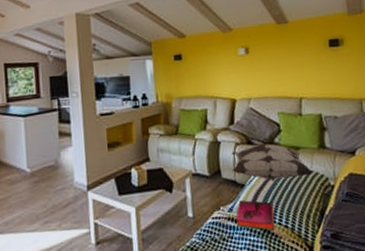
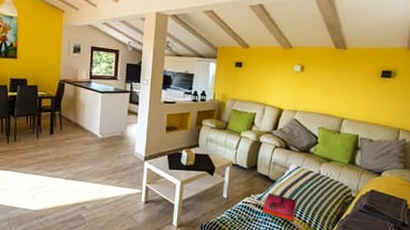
decorative pillow: present [231,143,313,181] -> none [267,150,339,185]

